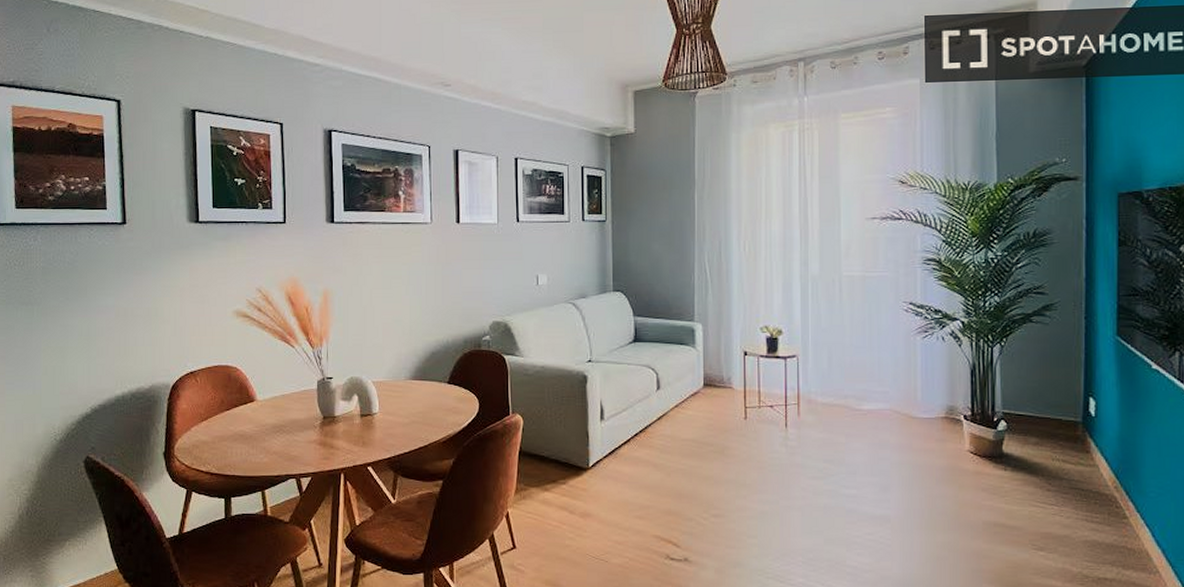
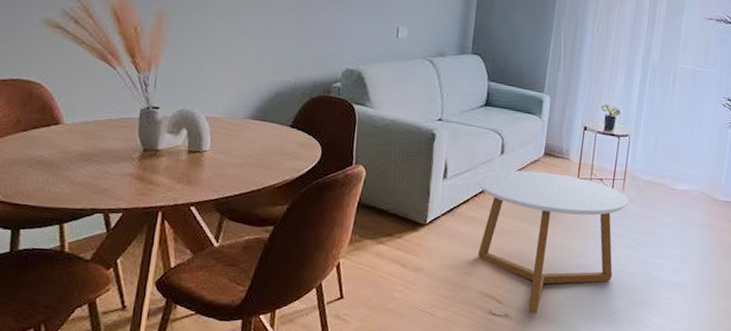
coffee table: none [636,404,807,557] -> present [477,170,629,314]

